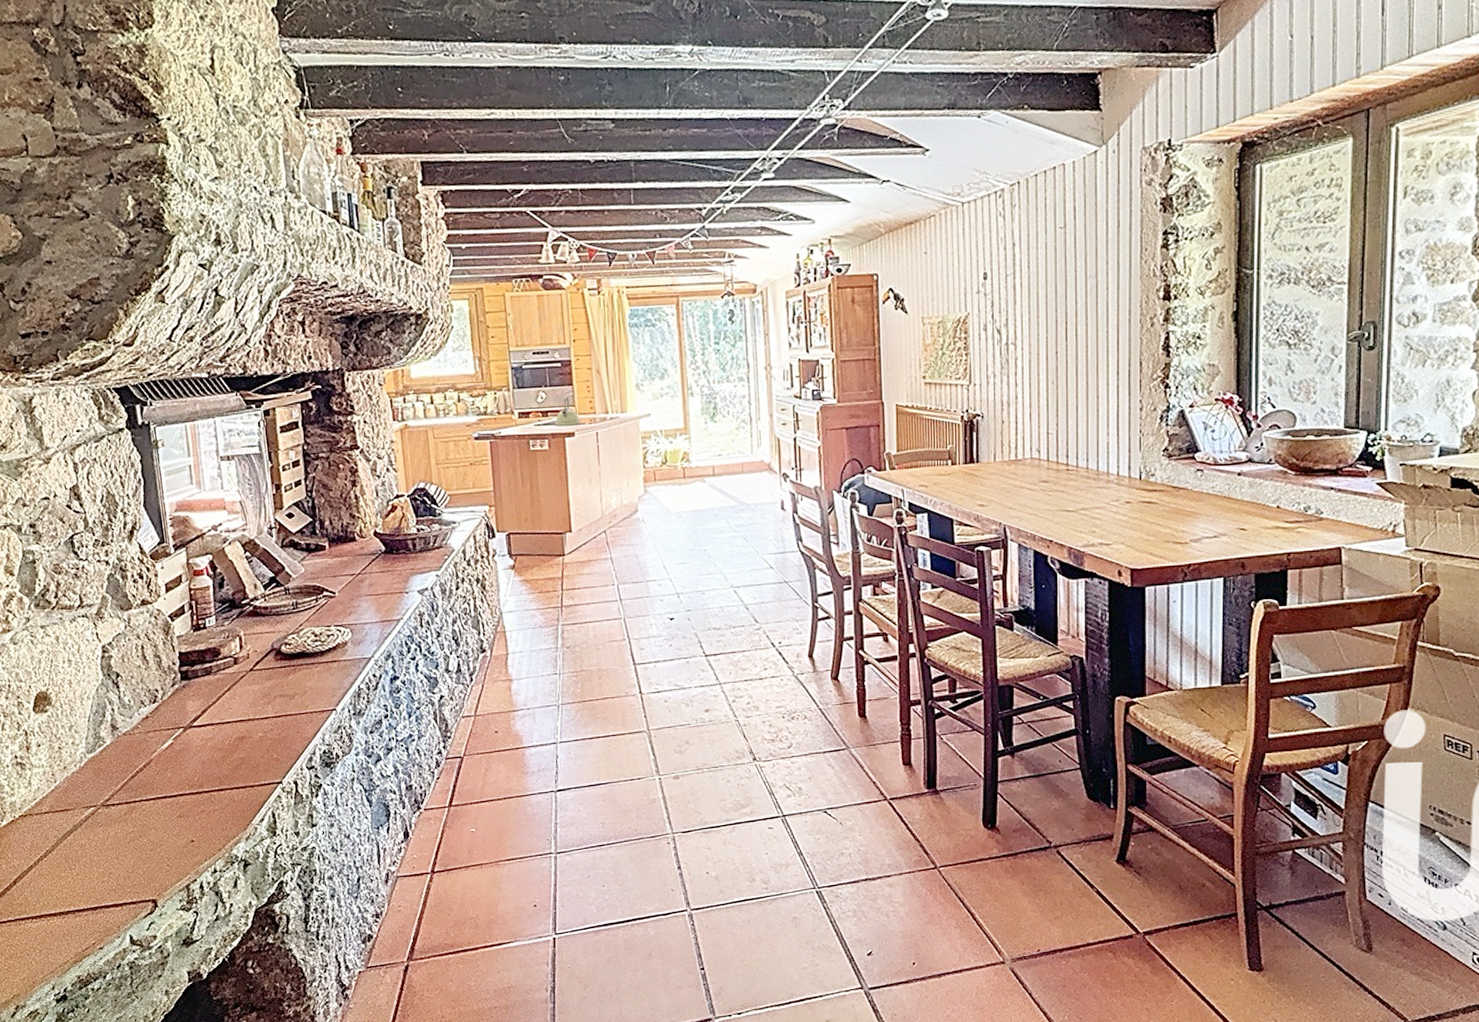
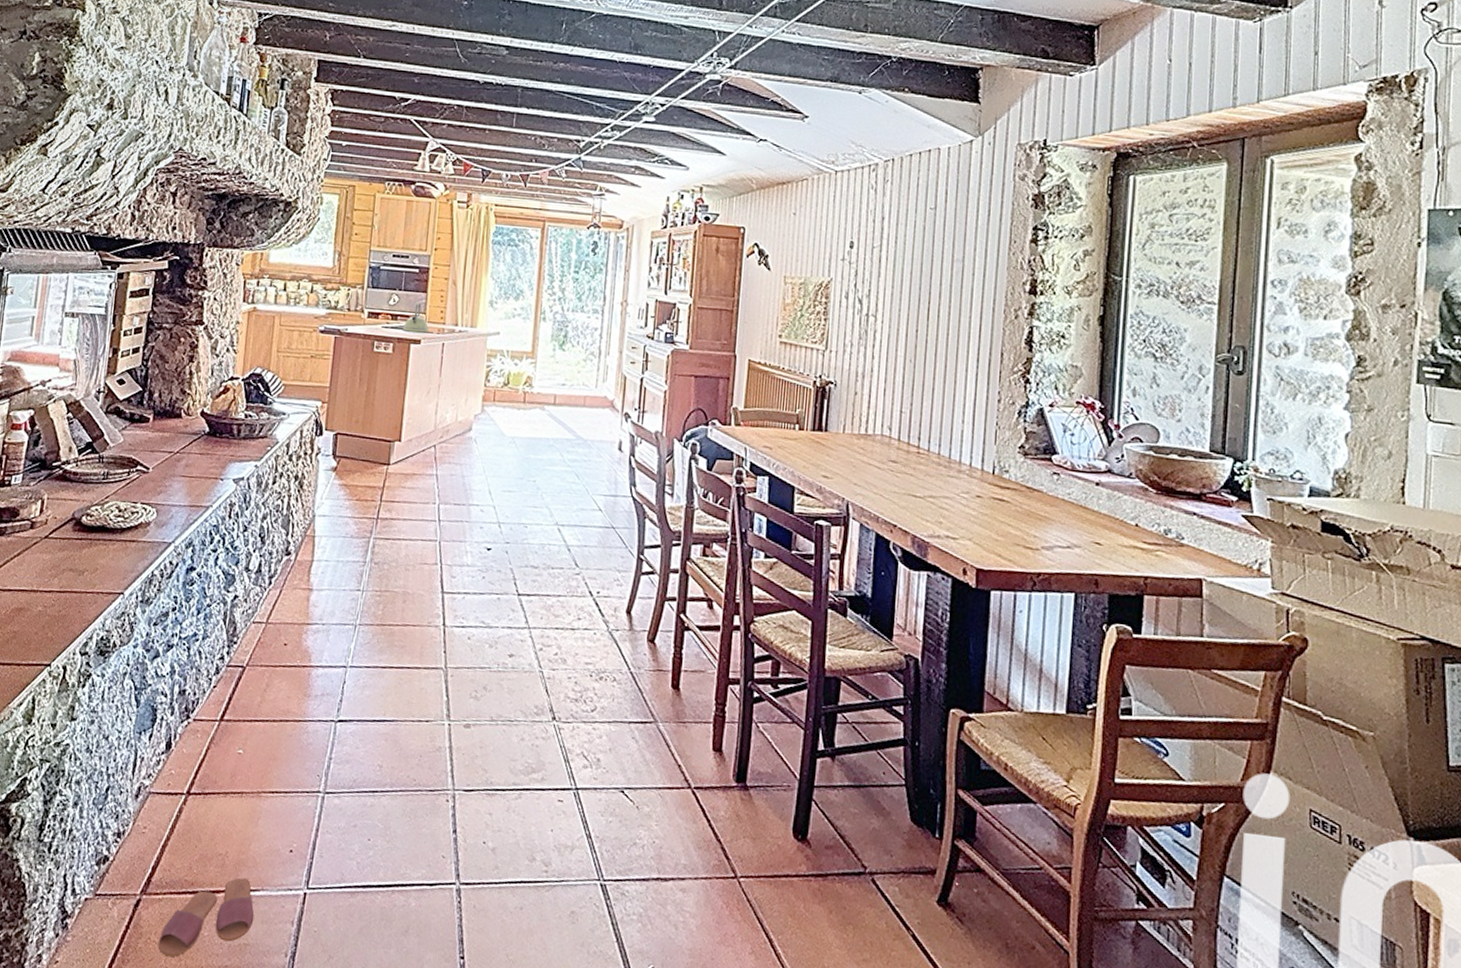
slippers: none [431,934,513,1007] -> present [158,878,254,957]

